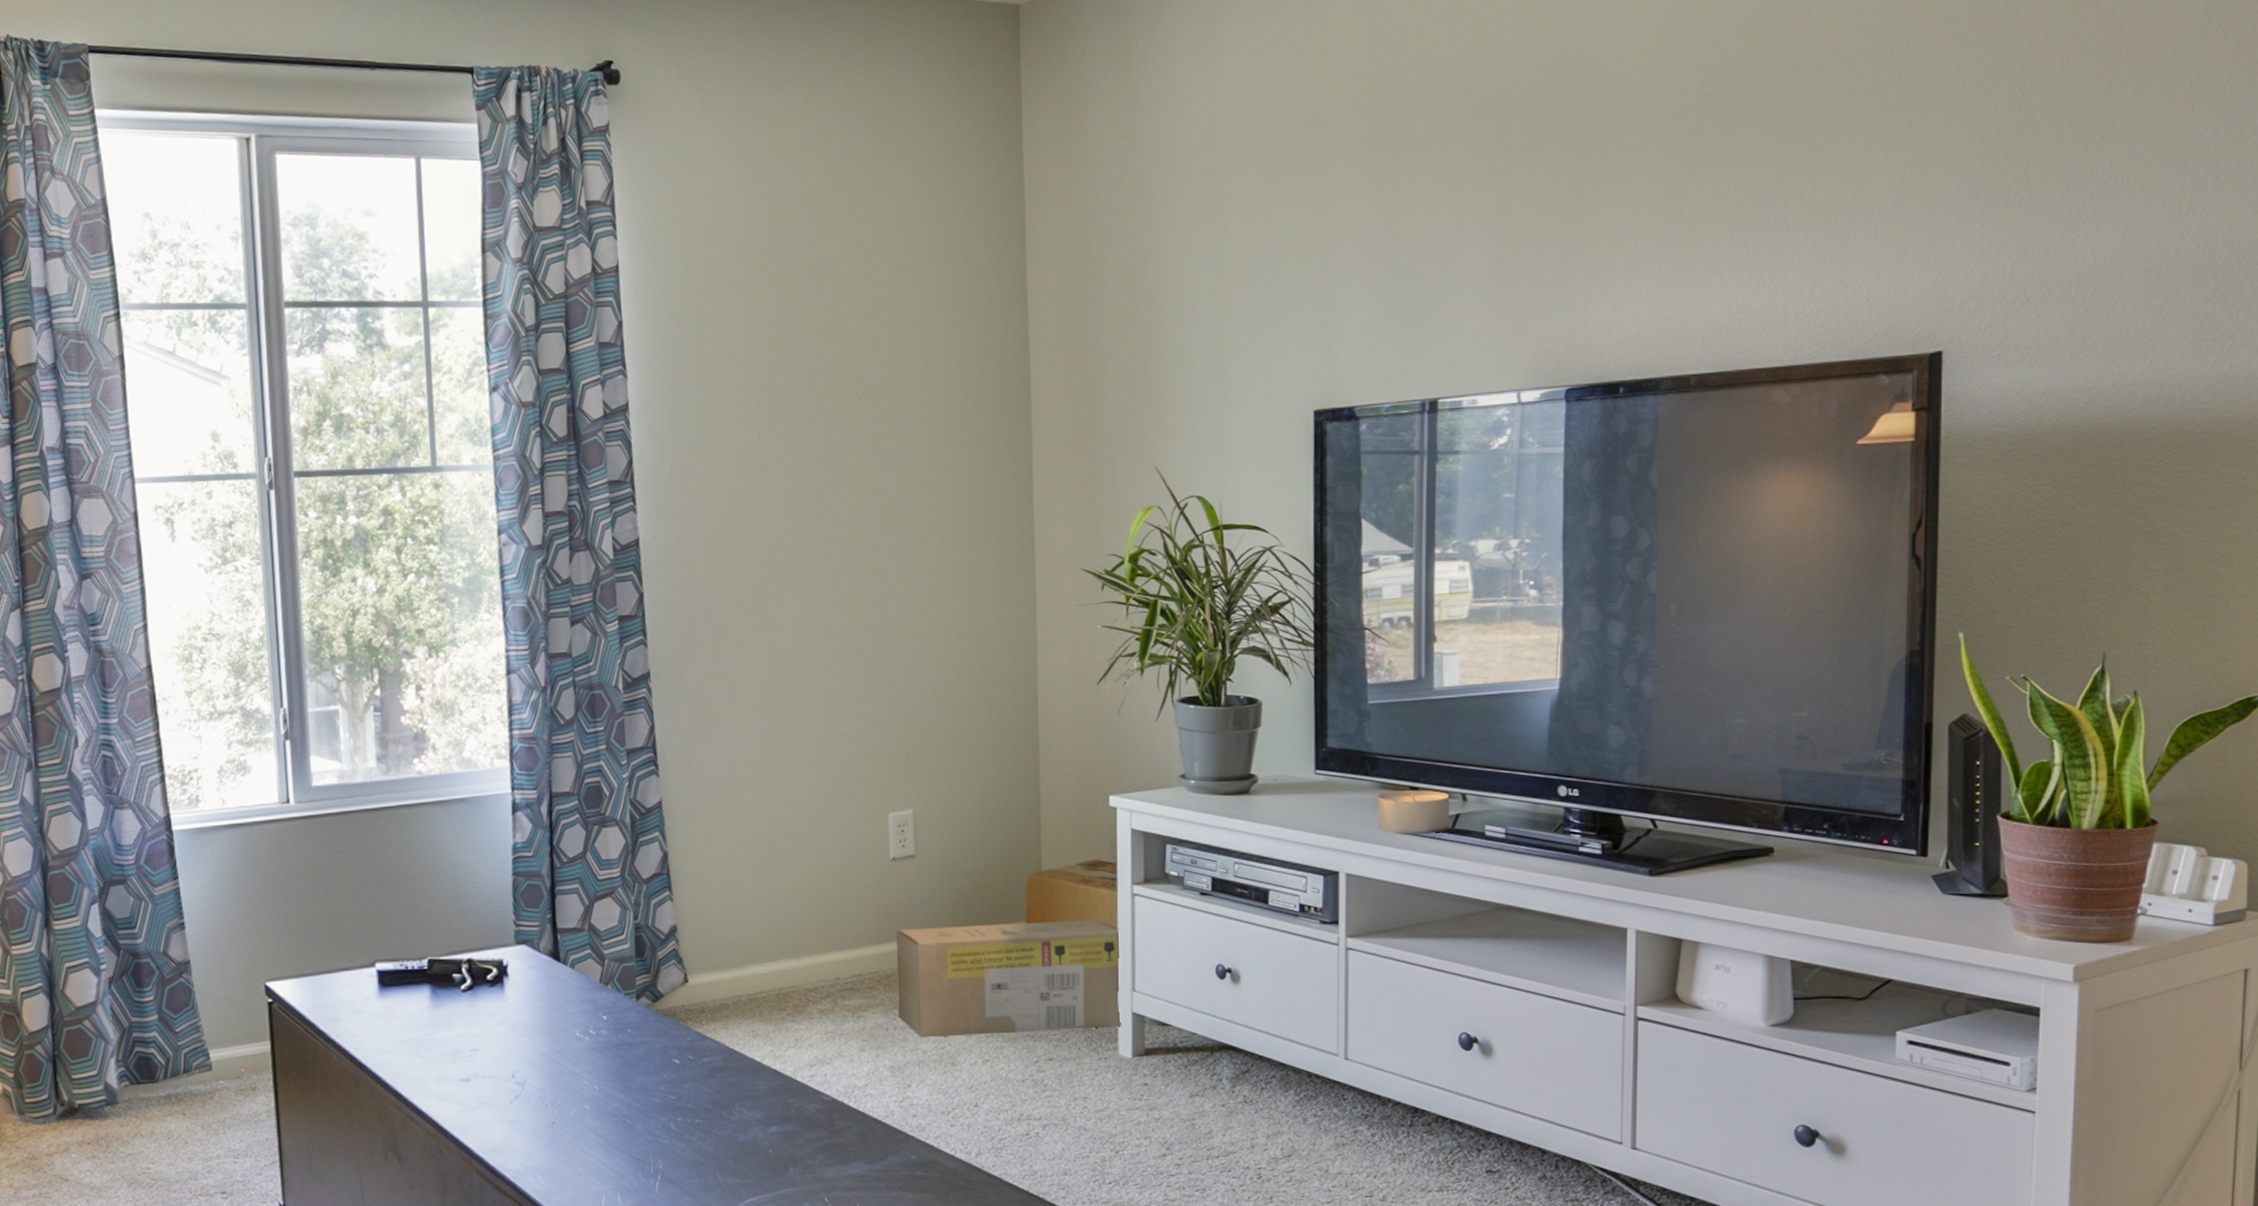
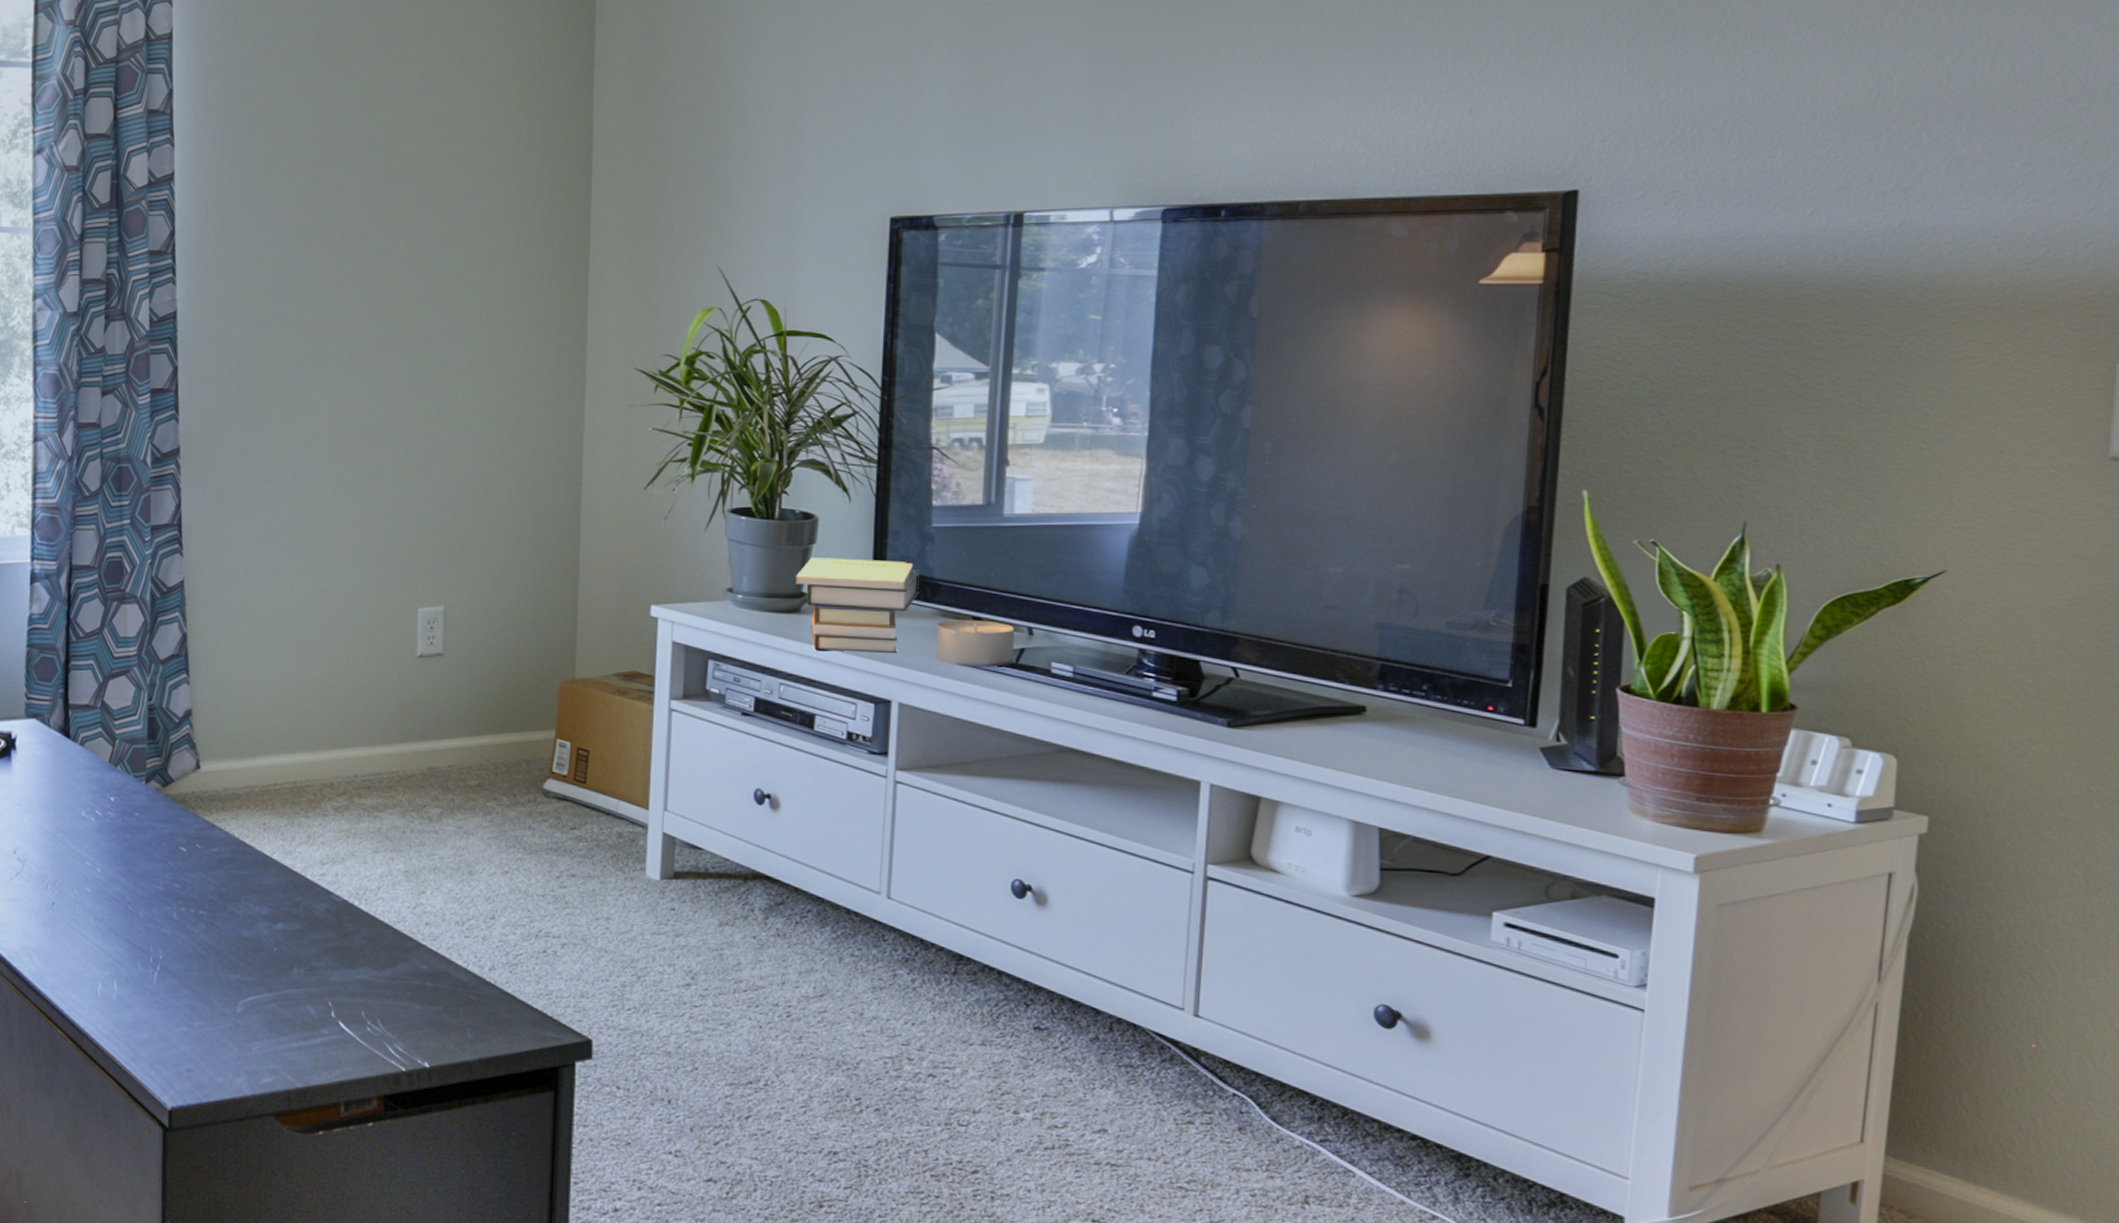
cardboard box: present [896,920,1124,1038] -> none [416,729,655,847]
books: none [1243,738,1360,829] -> present [794,557,921,654]

